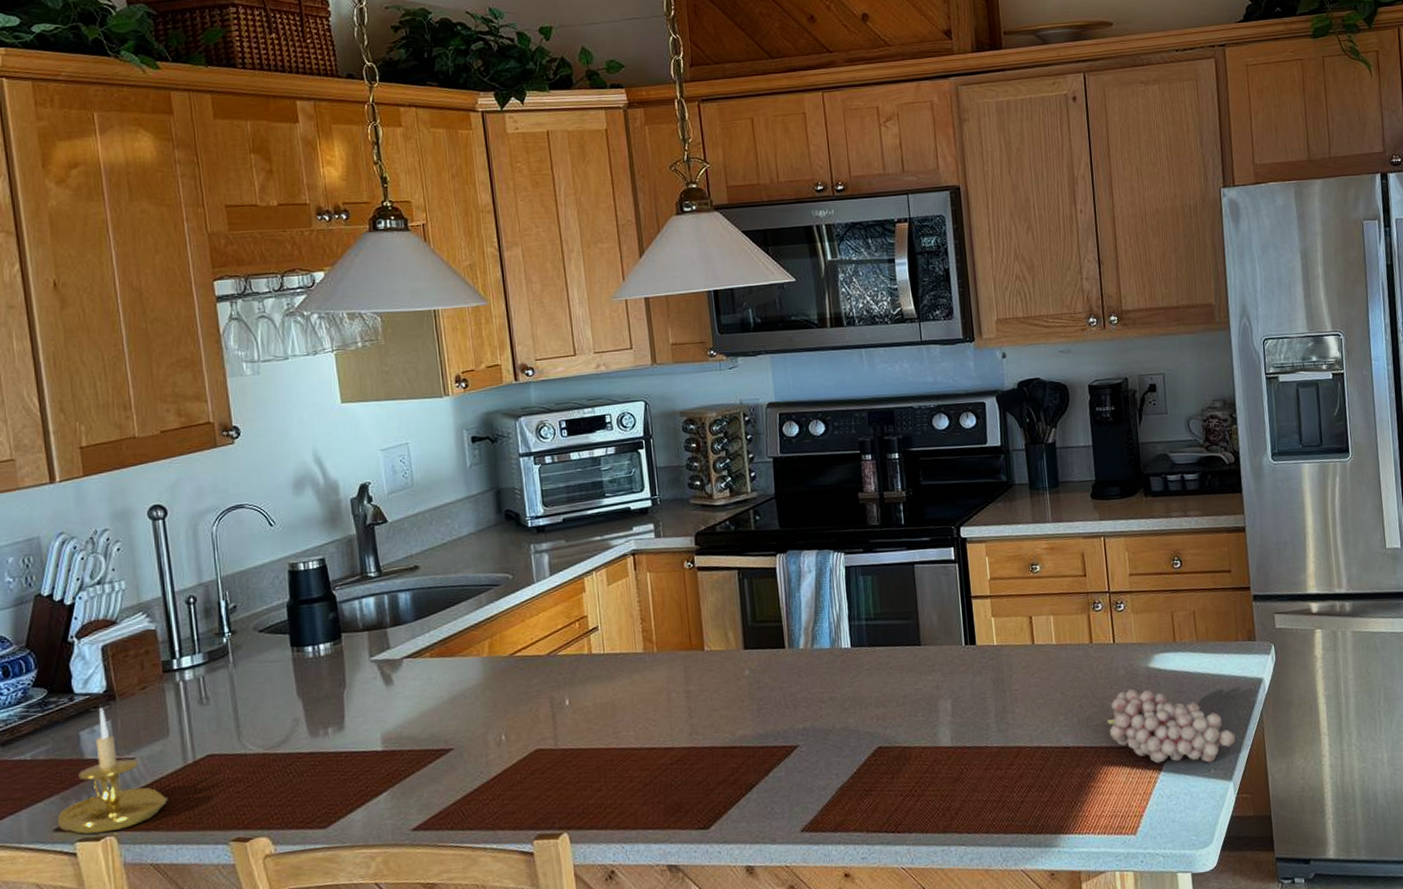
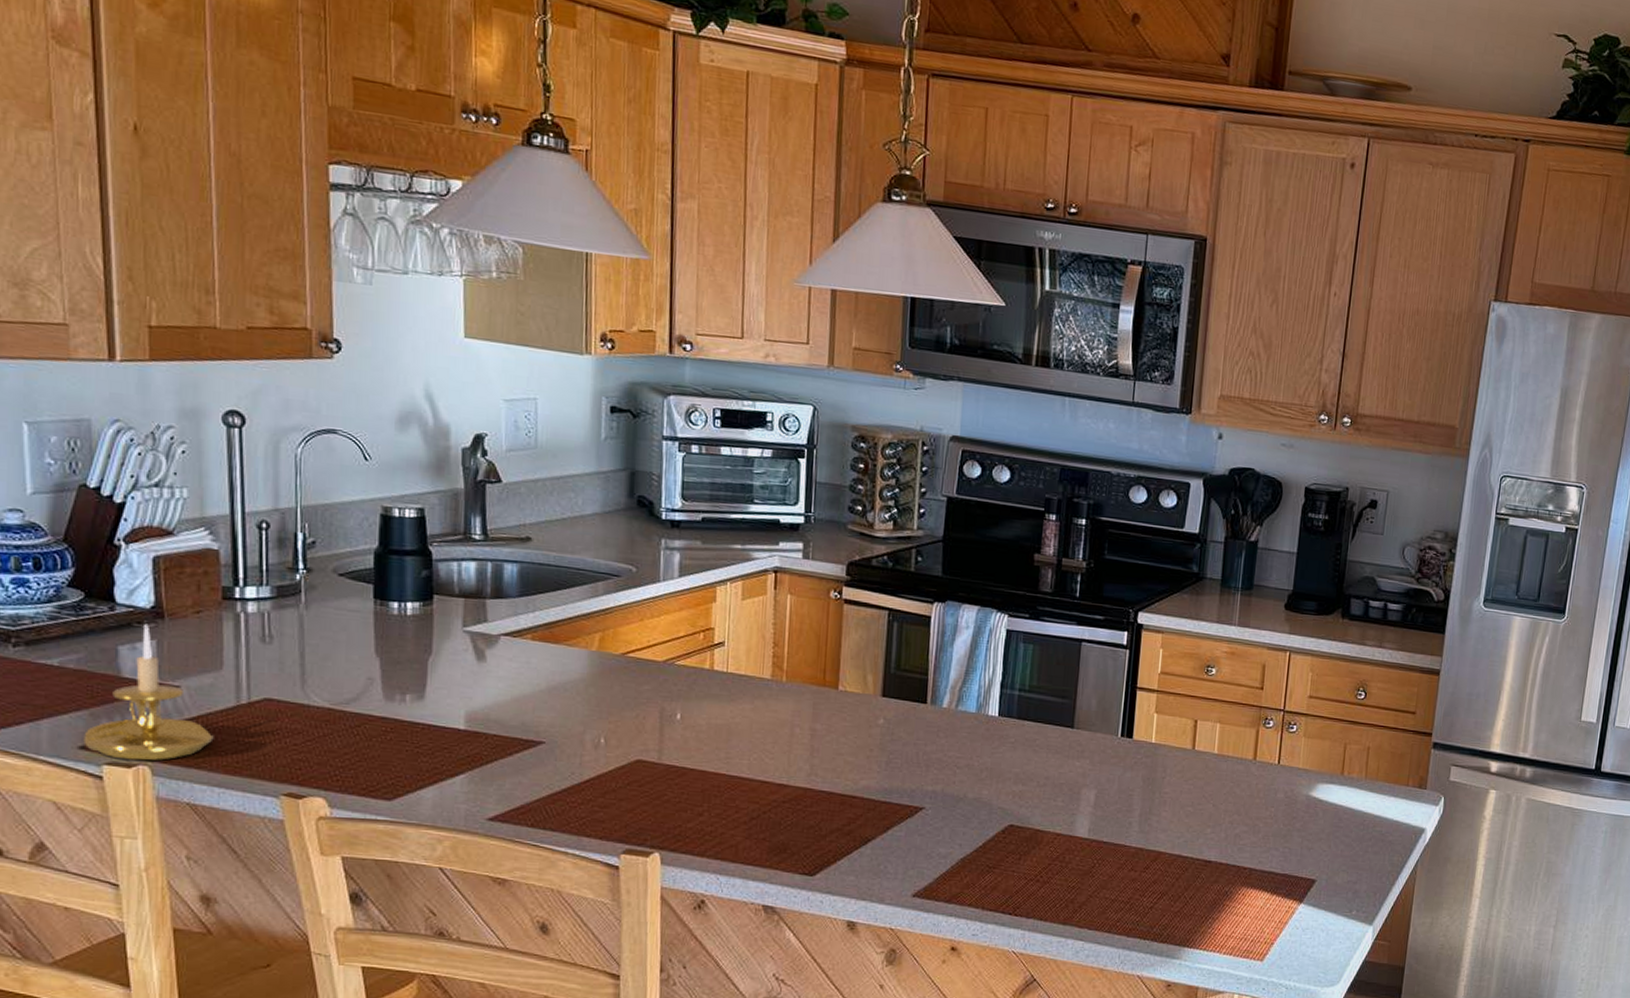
fruit: present [1107,689,1236,763] -> none [1255,815,1385,903]

